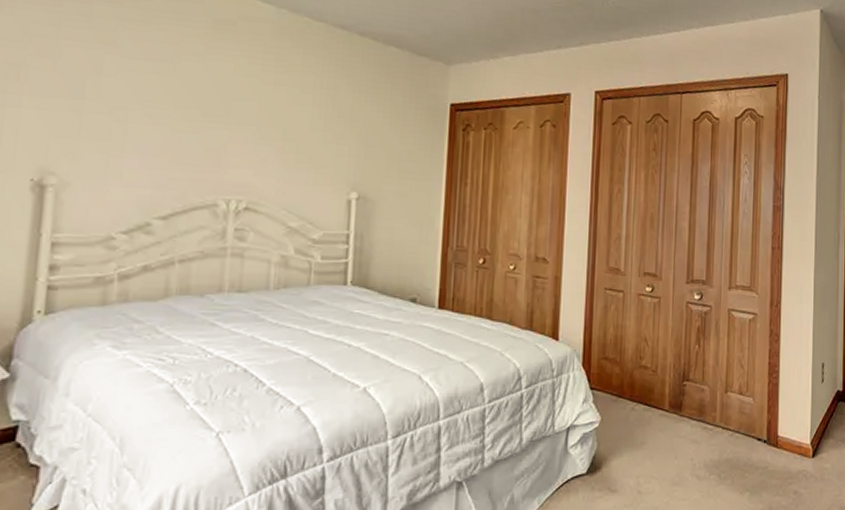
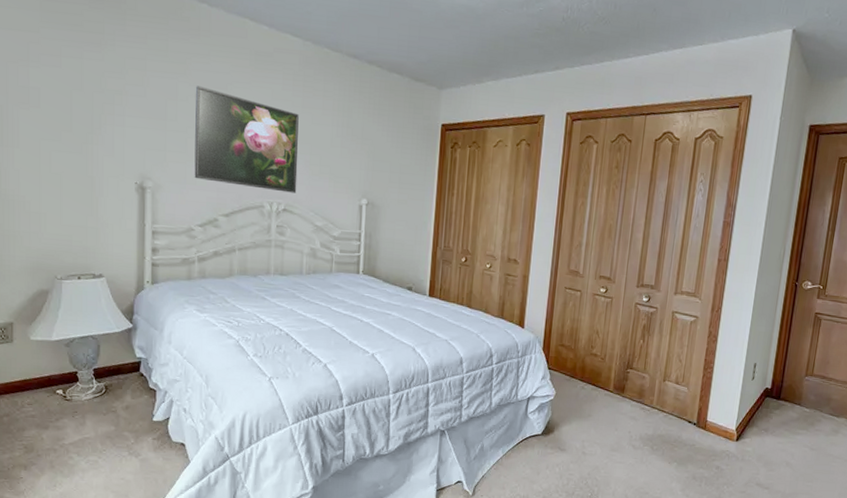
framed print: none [119,58,269,188] -> present [194,86,299,193]

